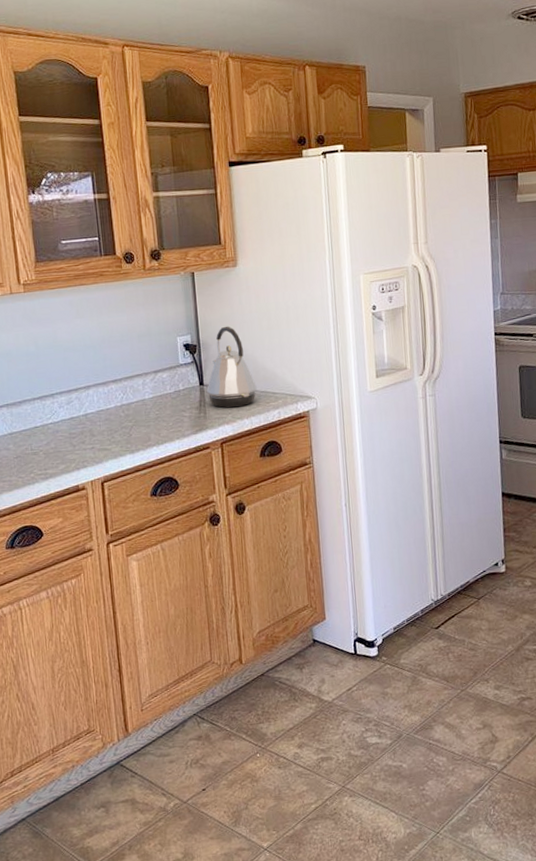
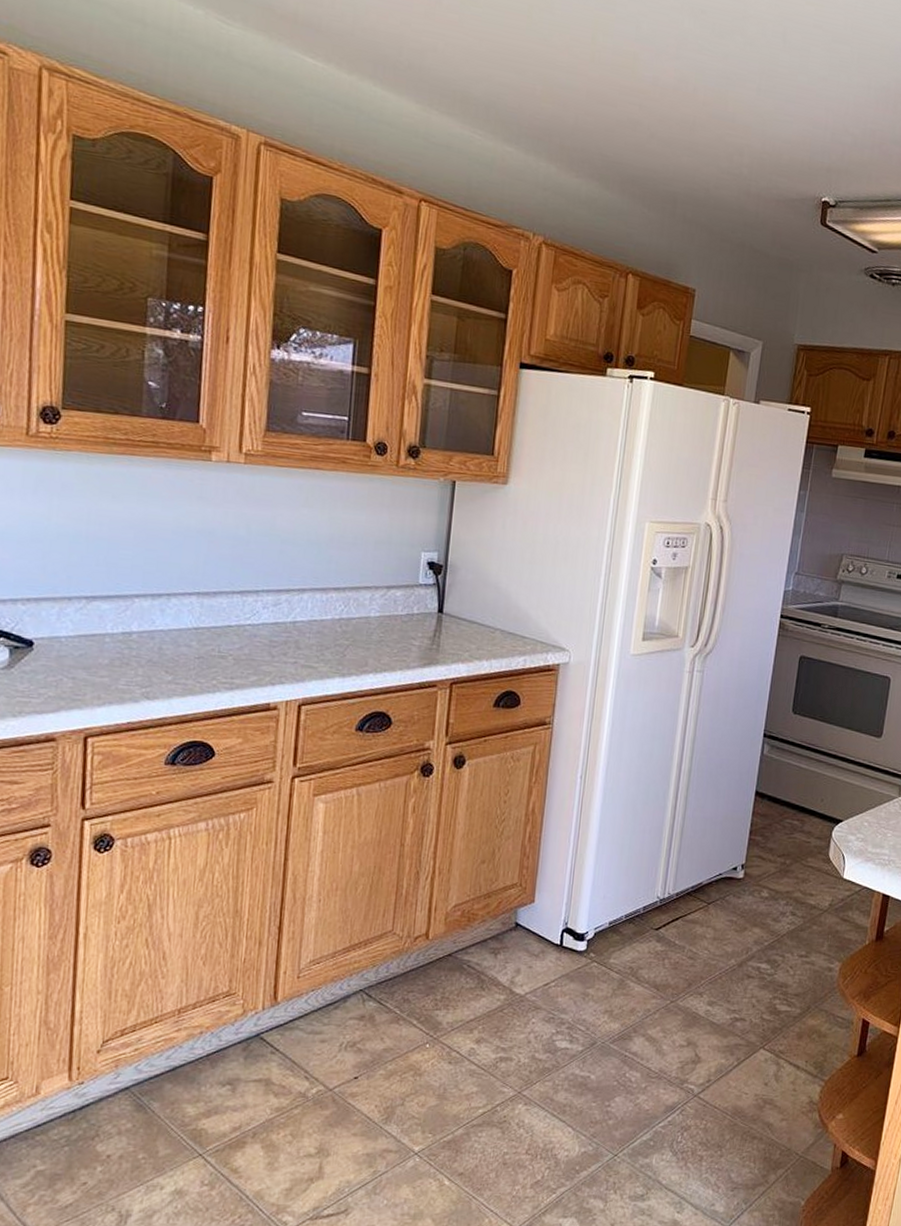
kettle: present [207,326,257,408] -> none [445,550,505,646]

